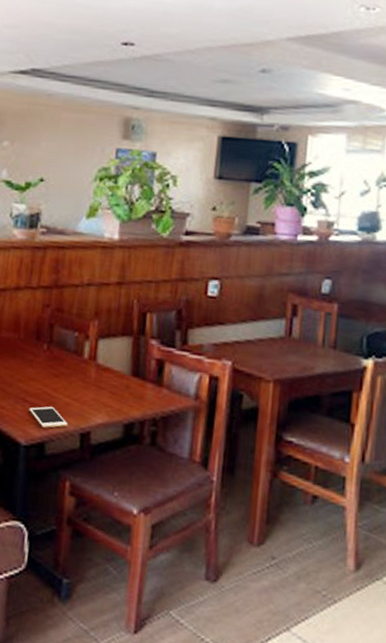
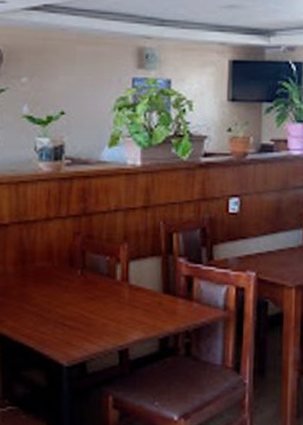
cell phone: present [29,406,69,428] -> none [68,328,107,348]

